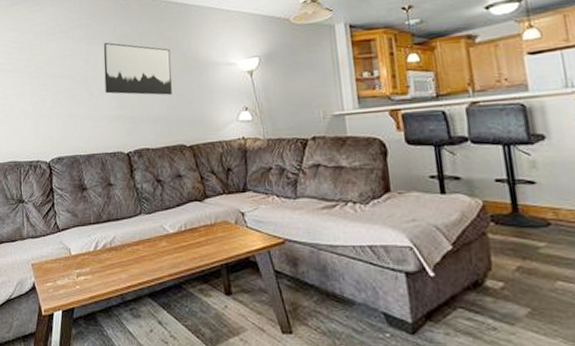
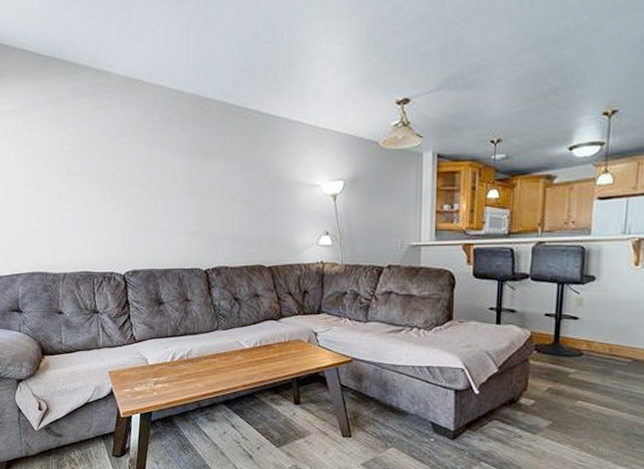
wall art: present [103,42,172,96] -> none [181,150,254,213]

